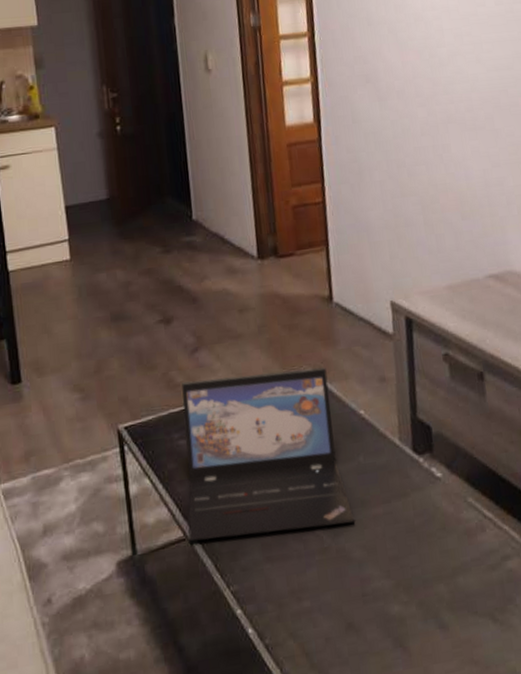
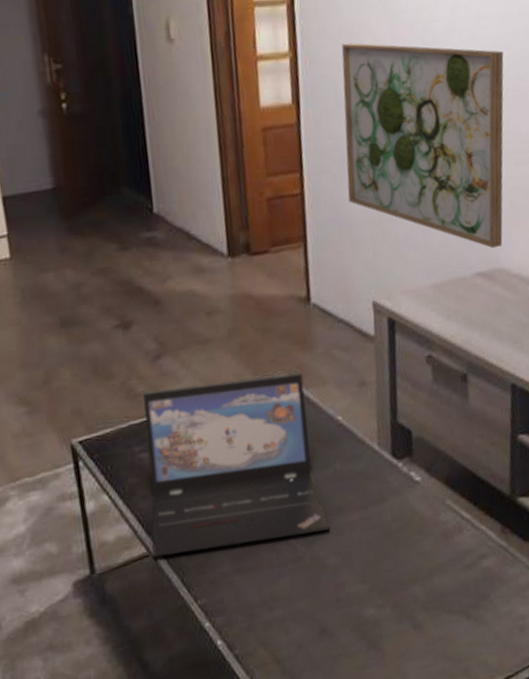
wall art: none [357,68,513,252] -> present [341,43,504,249]

